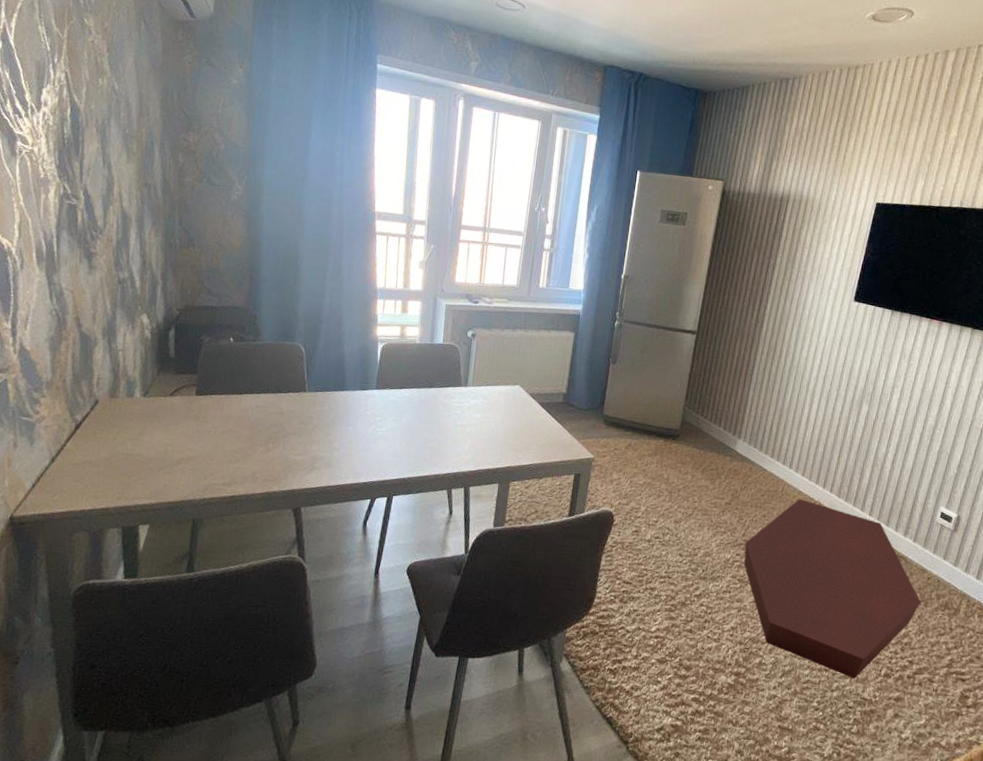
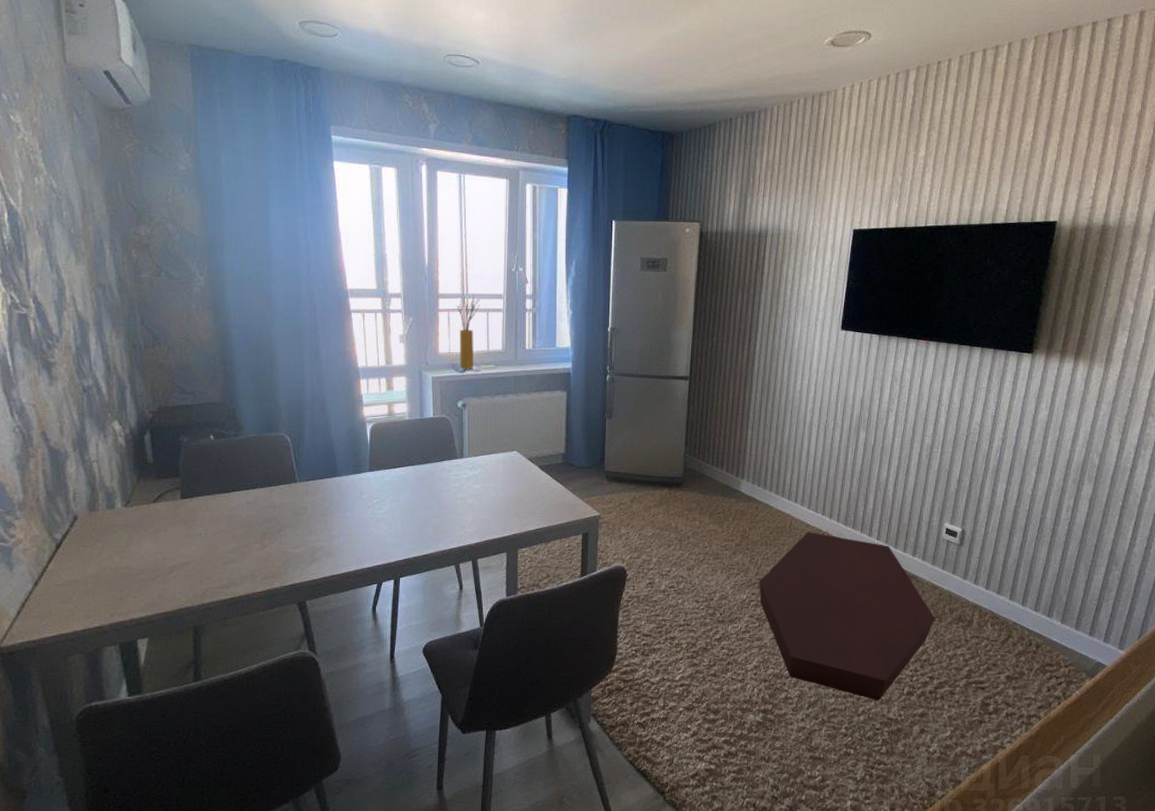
vase: none [474,229,501,301] -> present [457,294,481,370]

